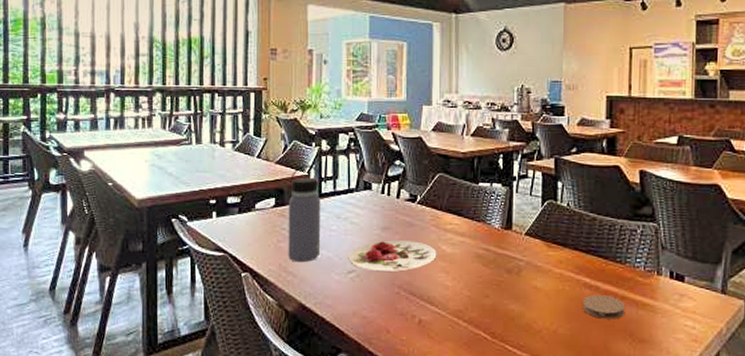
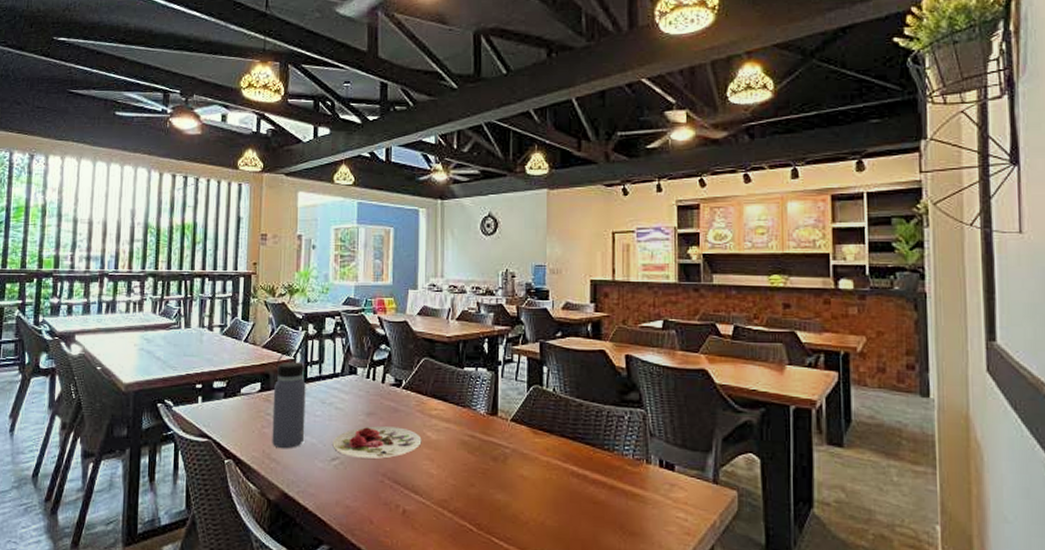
coaster: present [583,294,626,319] -> none [571,483,615,510]

